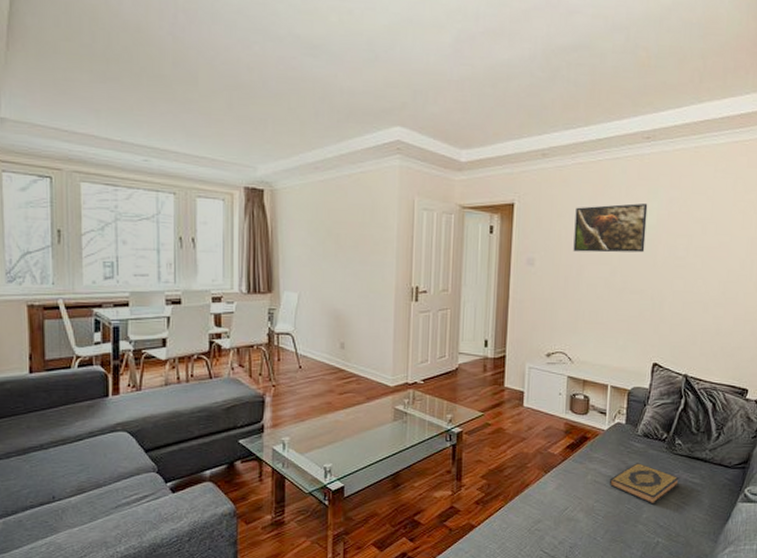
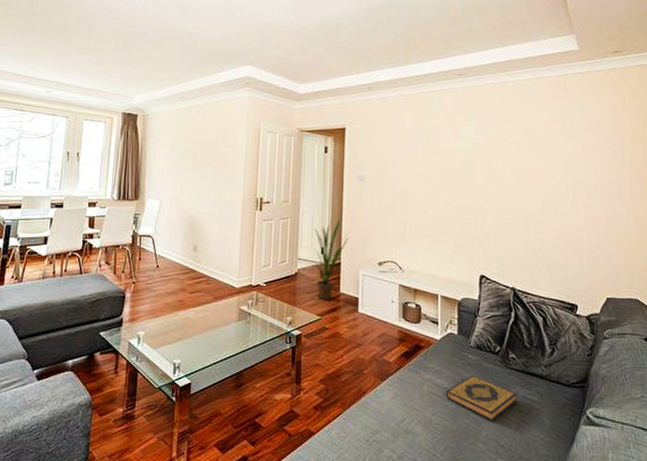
house plant: none [474,308,516,396] -> present [312,219,350,301]
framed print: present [573,203,648,253] -> none [399,129,464,172]

